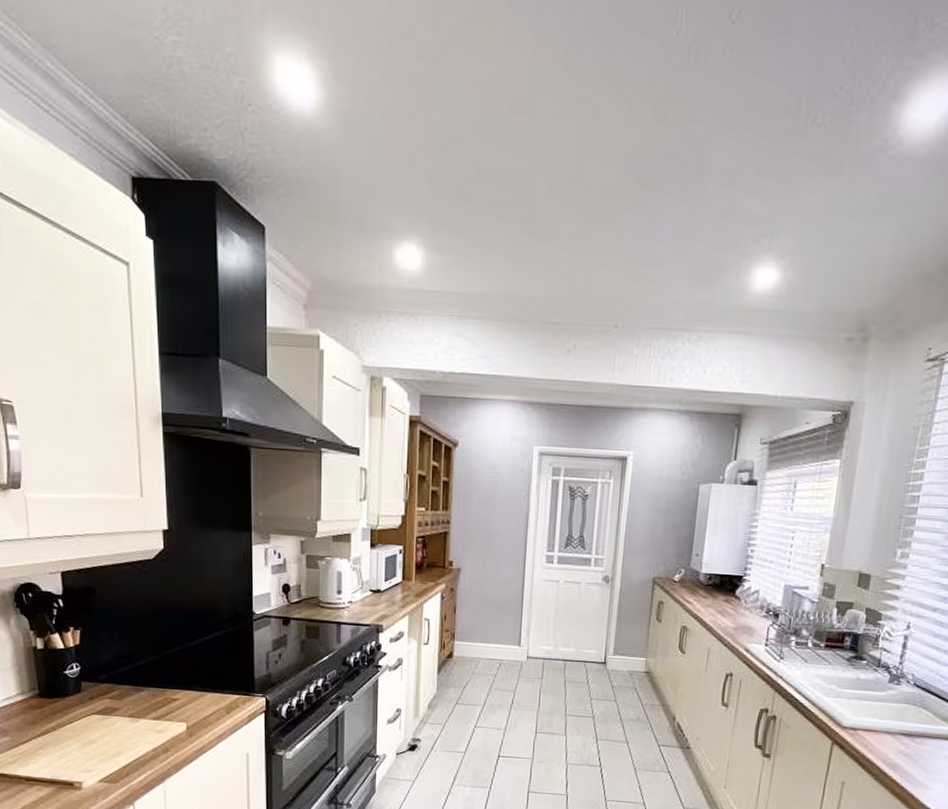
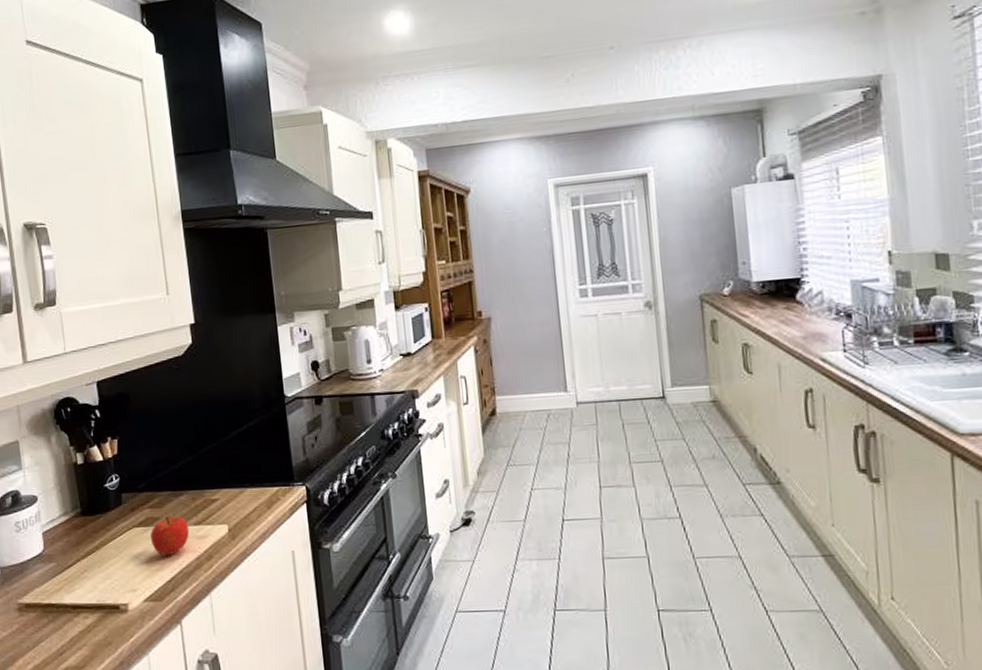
fruit: none [109,708,148,744] -> present [150,516,190,556]

